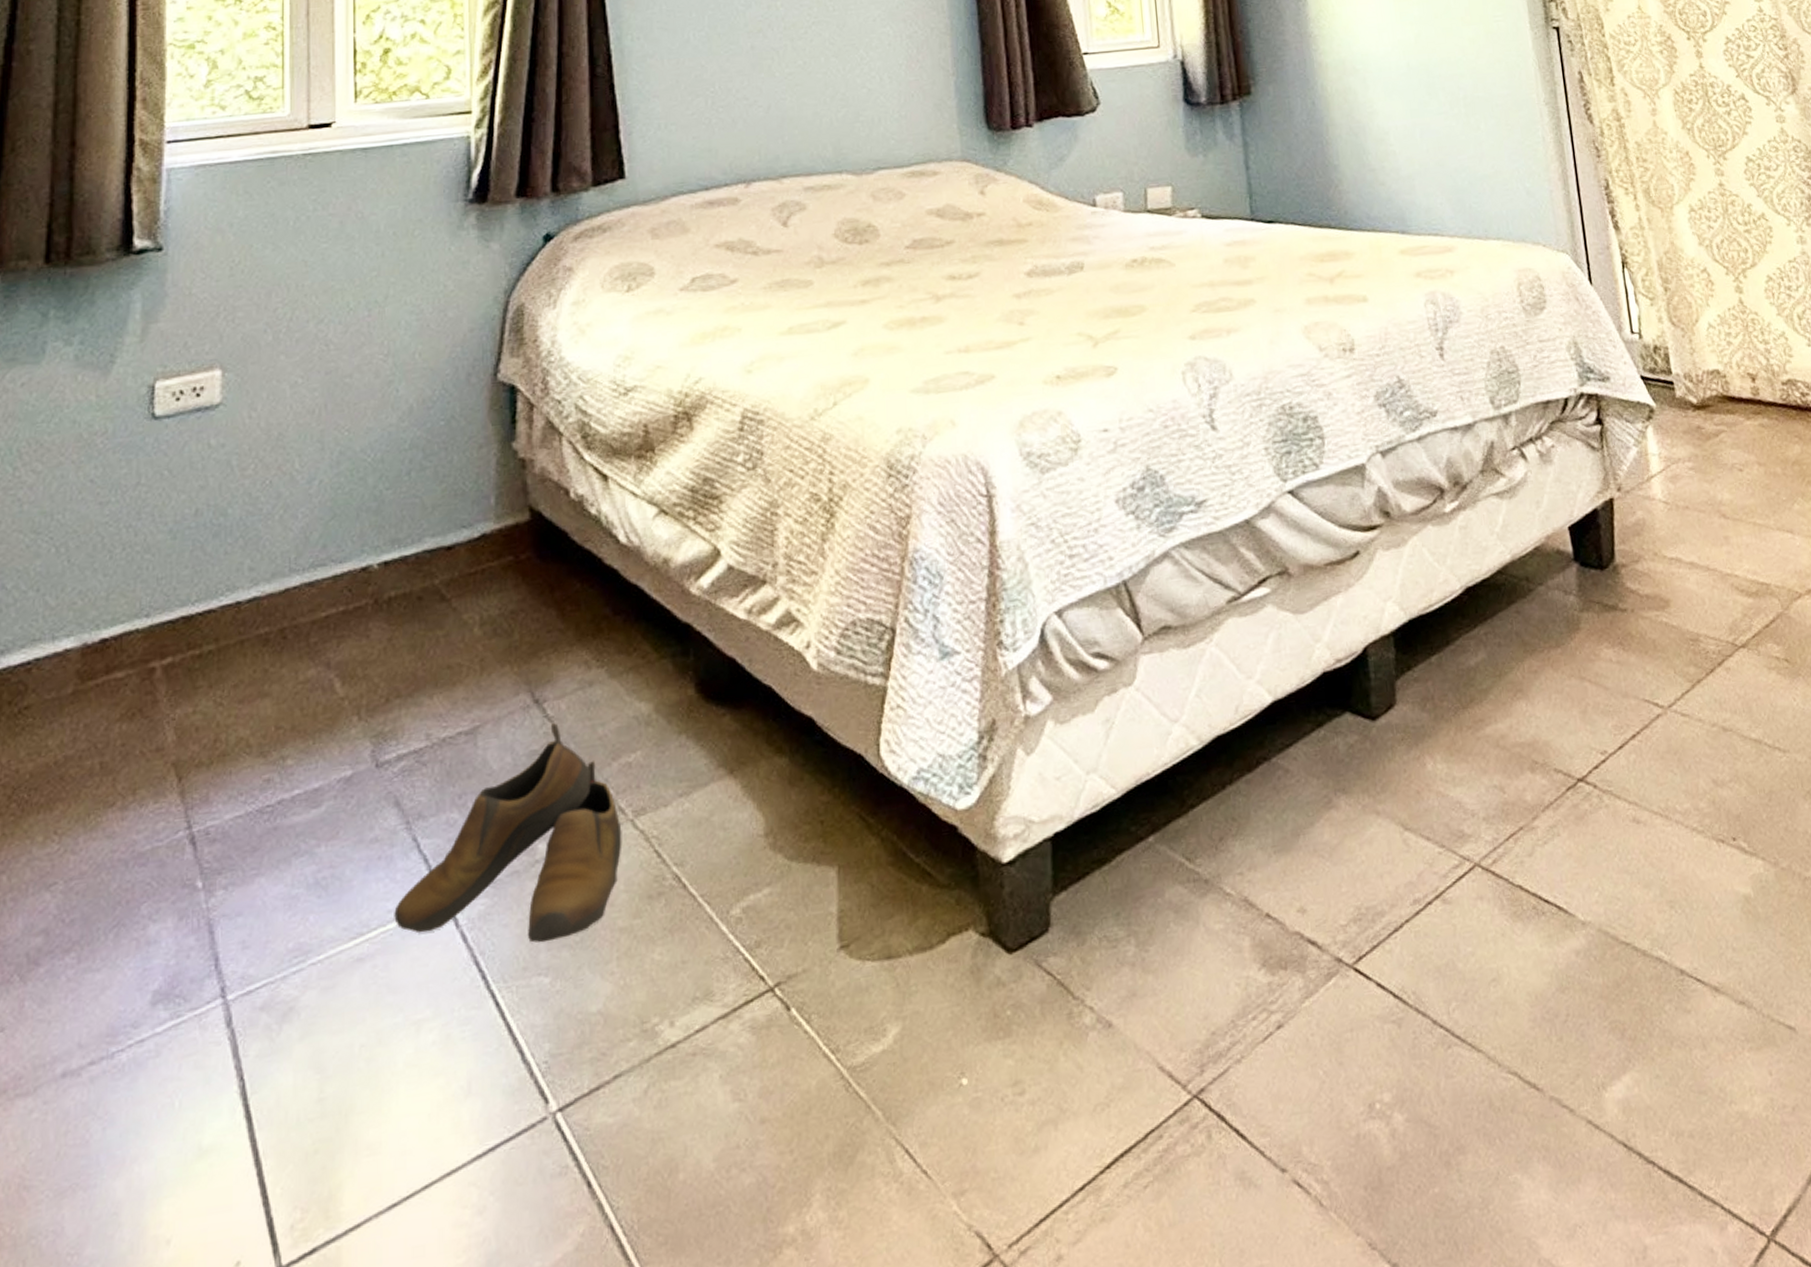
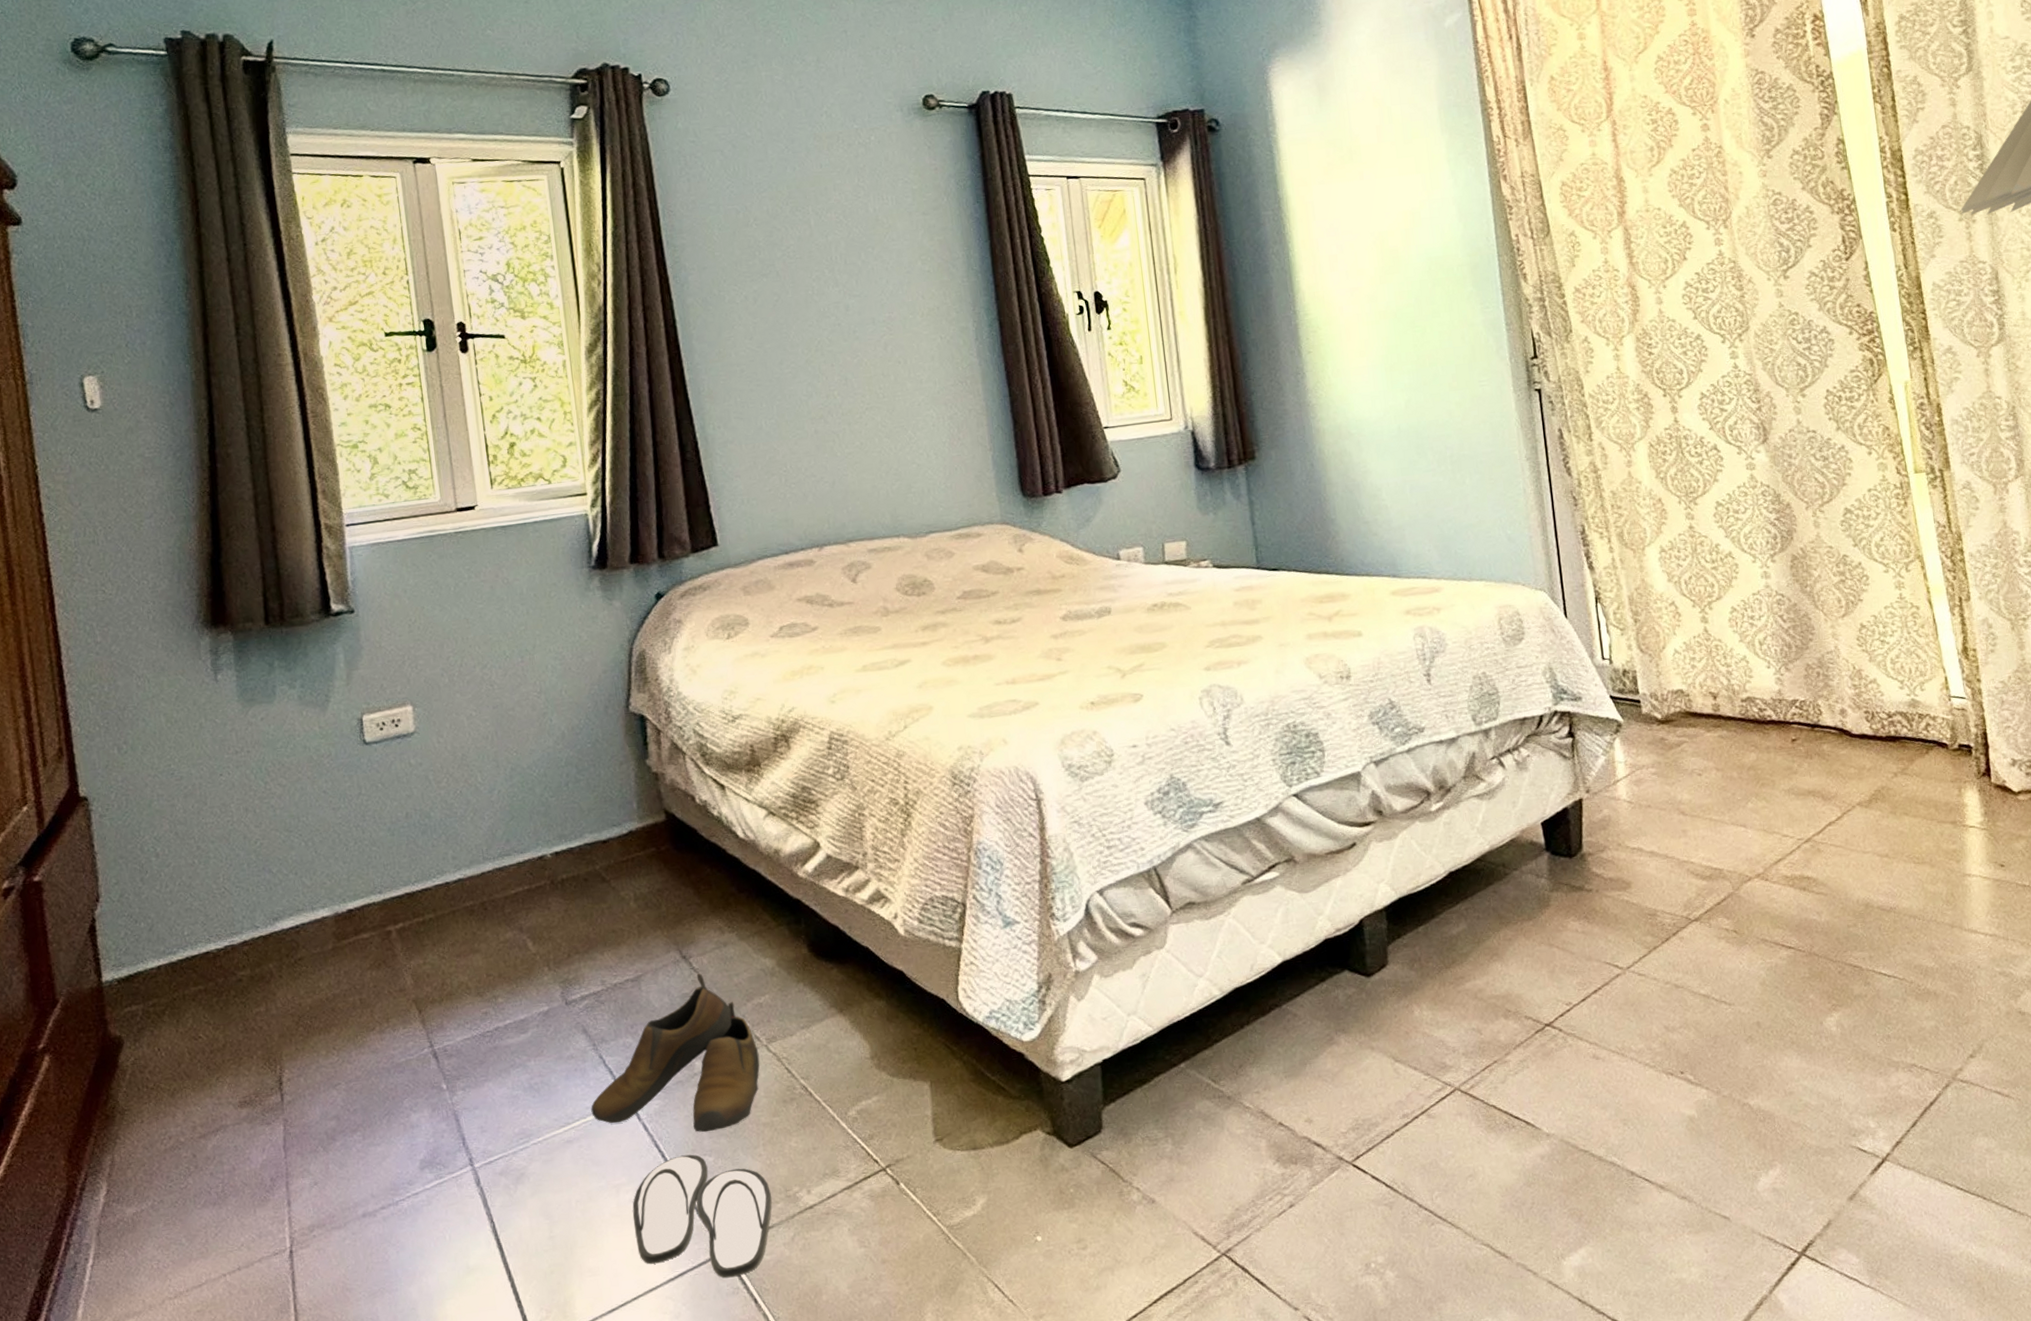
slippers: none [436,974,623,1153] -> present [632,1154,772,1278]

